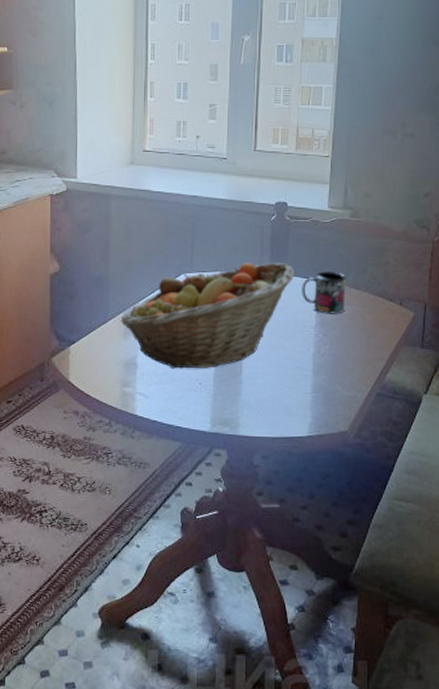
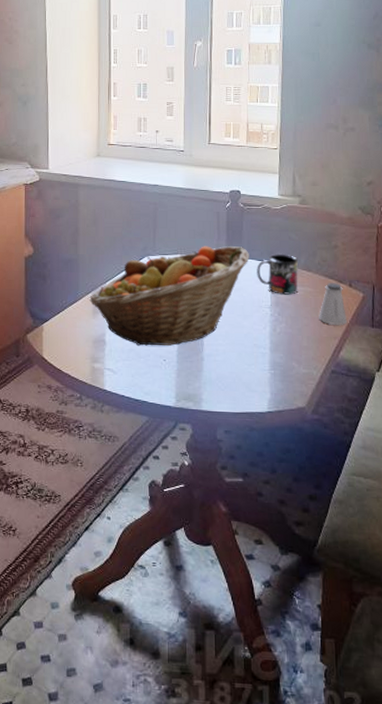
saltshaker: none [366,301,395,346] -> present [319,283,347,325]

